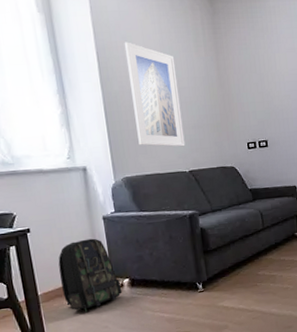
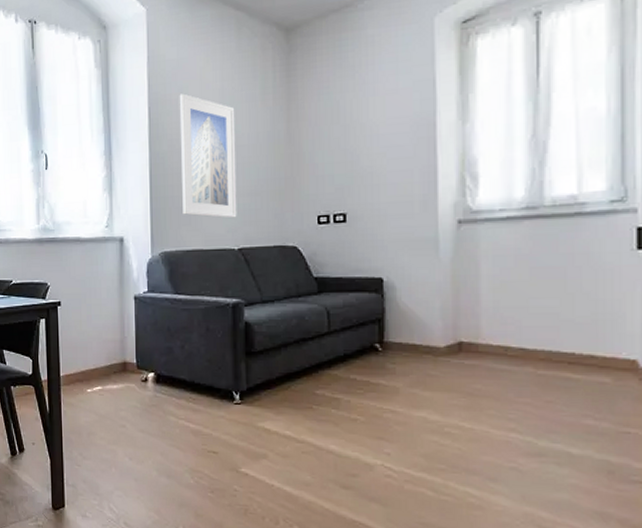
backpack: present [58,238,123,313] -> none [84,320,146,405]

